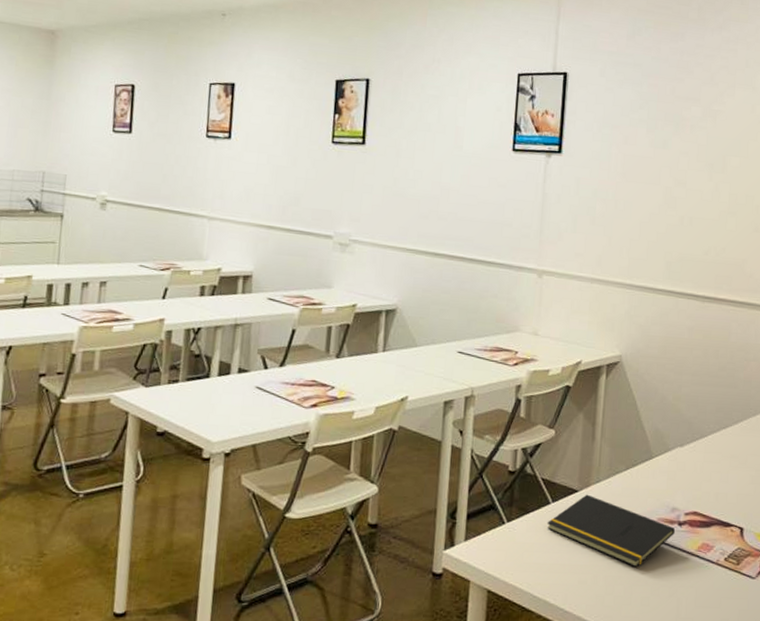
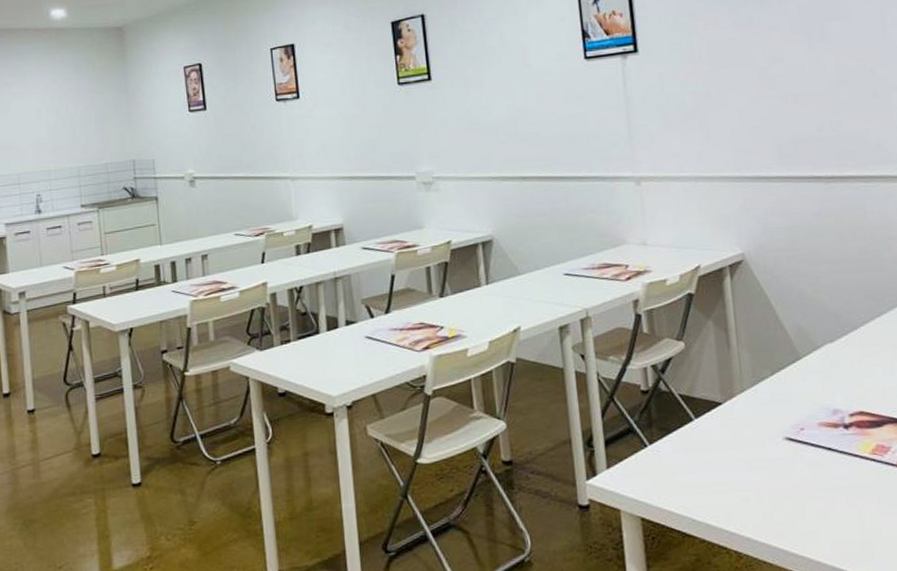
notepad: present [547,494,676,568] -> none [694,406,842,479]

